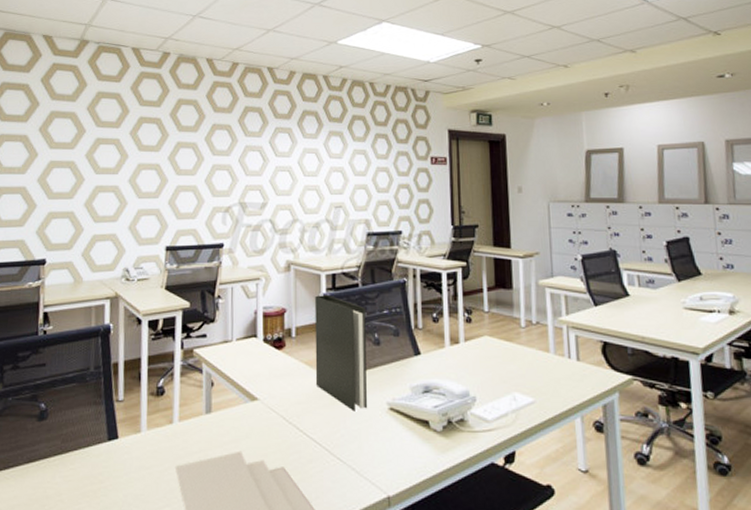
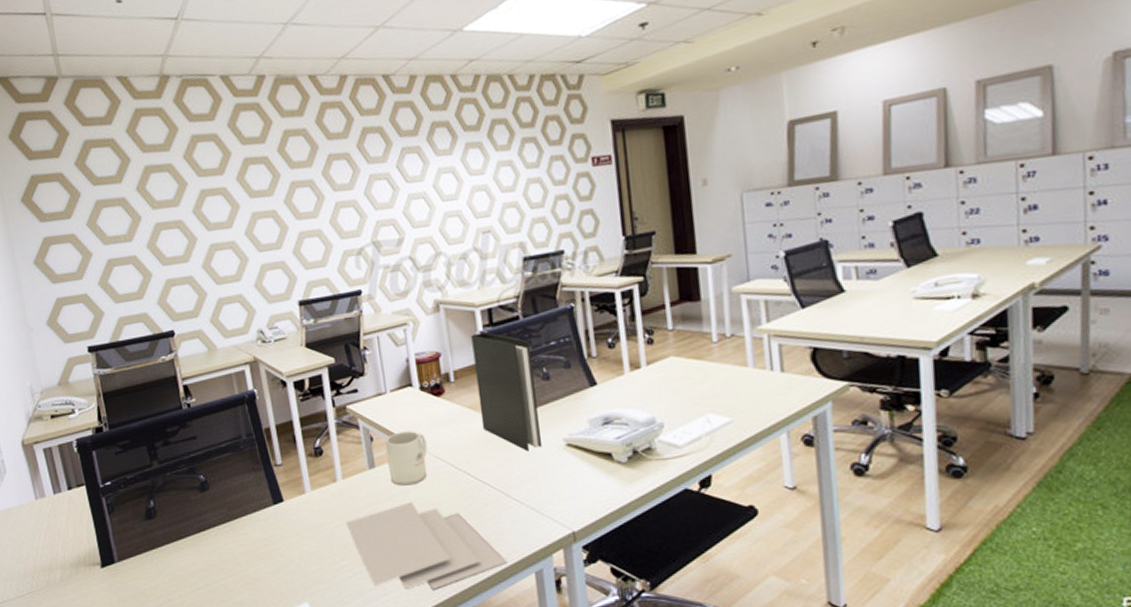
mug: none [223,380,263,434] -> present [385,431,428,486]

